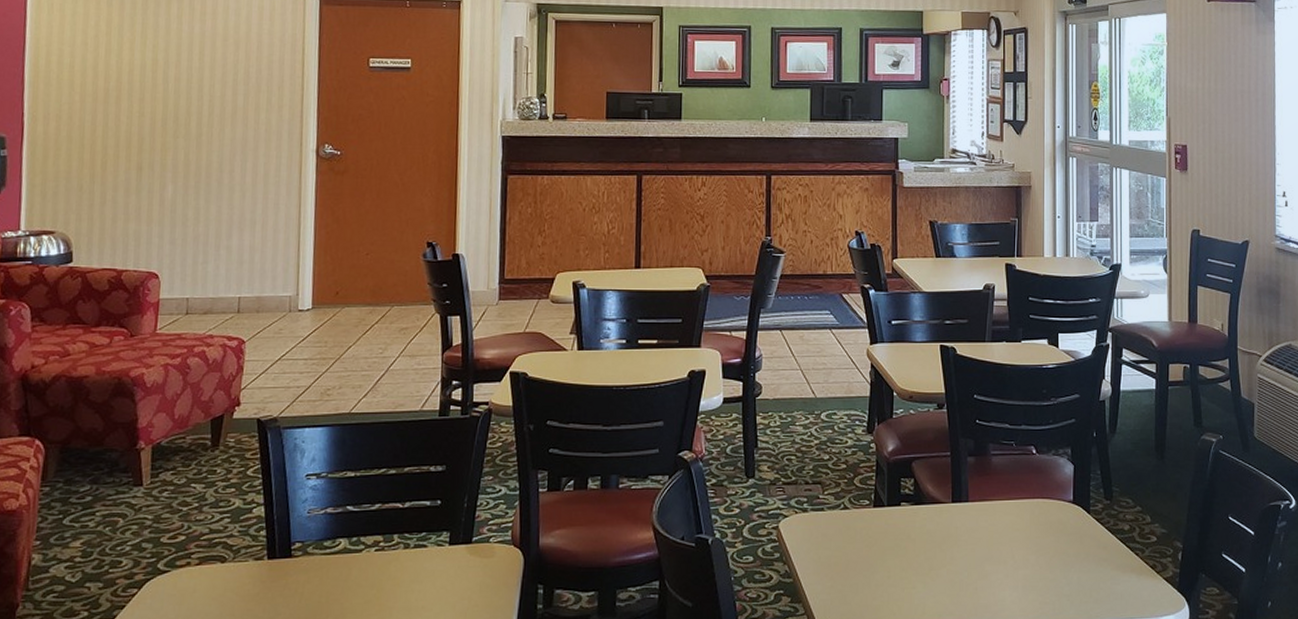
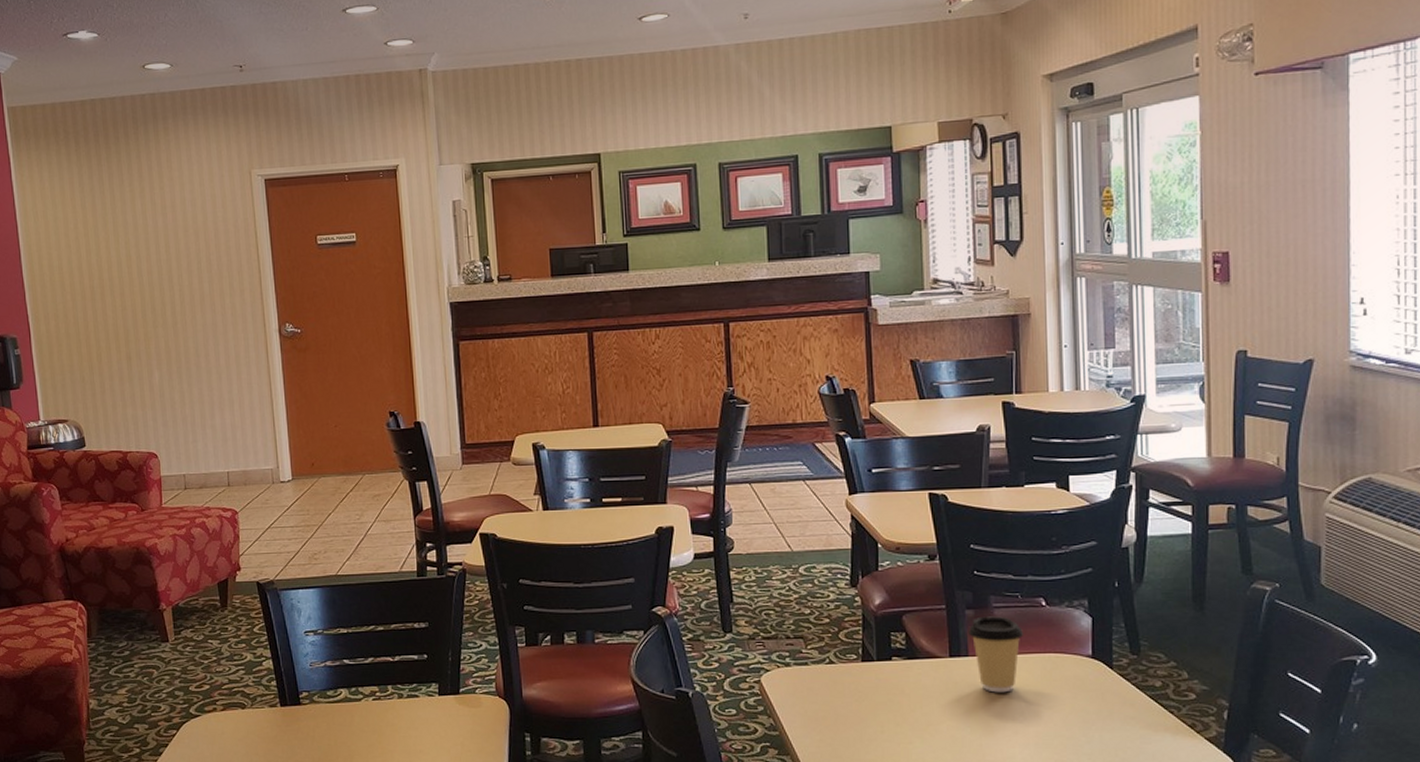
coffee cup: none [968,463,1017,537] -> present [967,616,1024,693]

